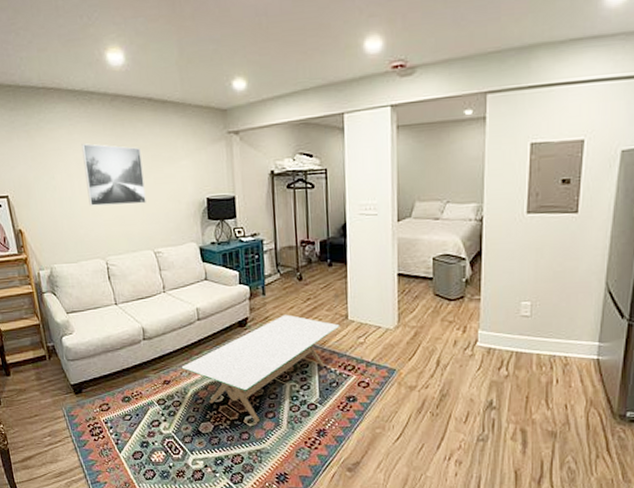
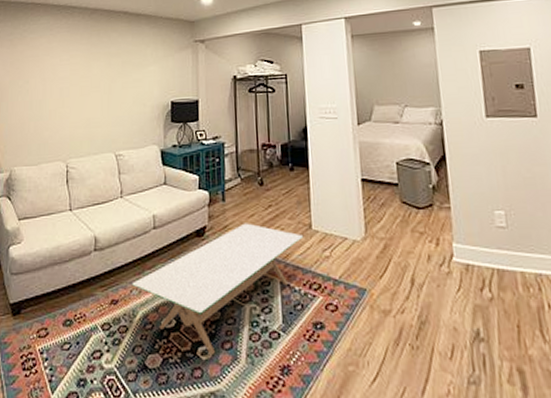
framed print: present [81,143,146,206] -> none [58,51,113,109]

